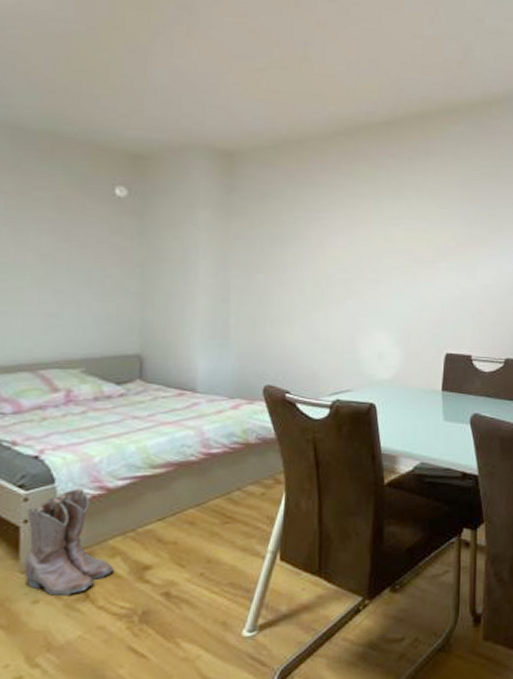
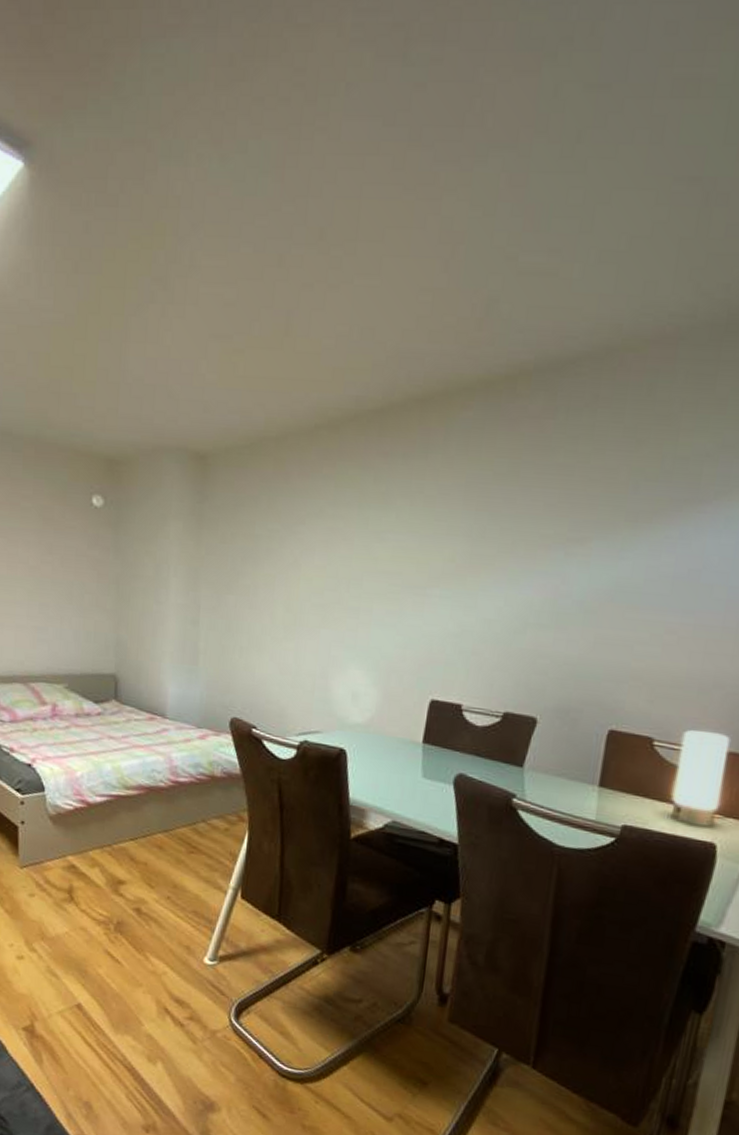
boots: present [24,488,114,596] -> none [23,798,93,894]

